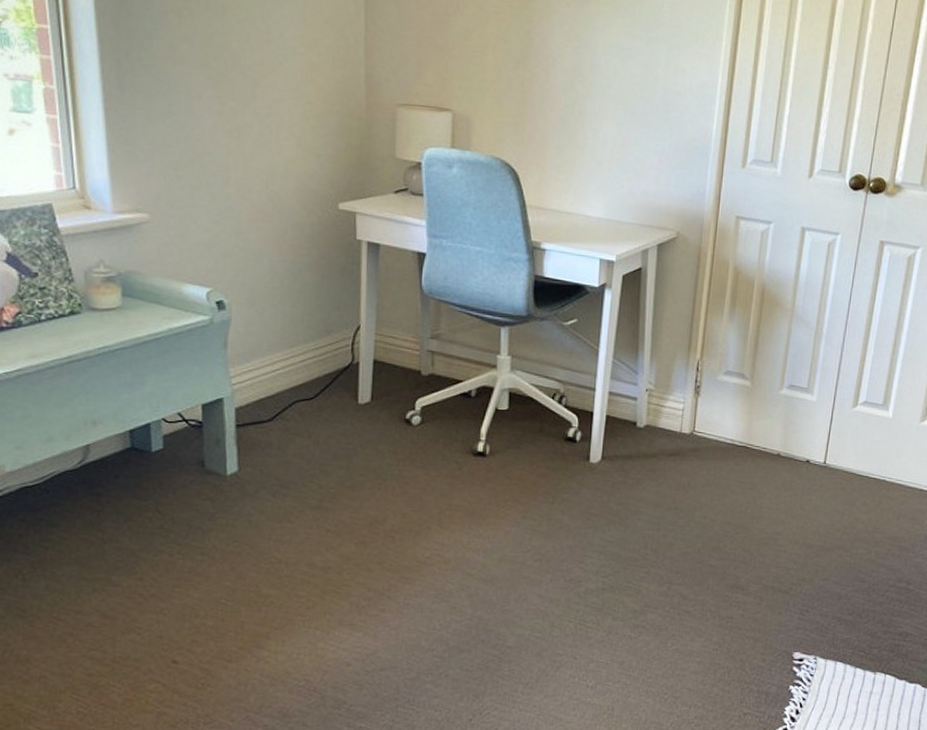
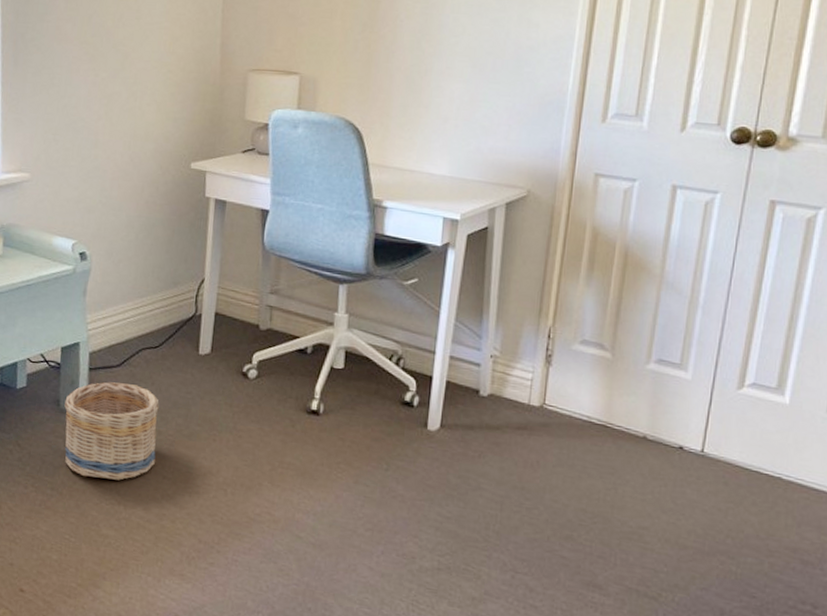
basket: none [210,438,318,539] -> present [64,382,159,481]

